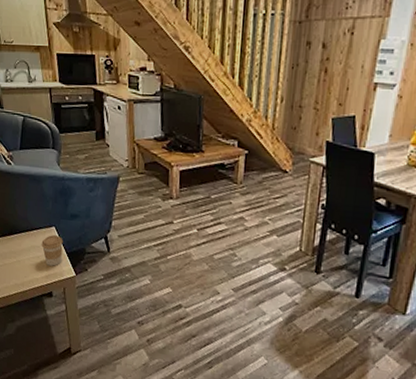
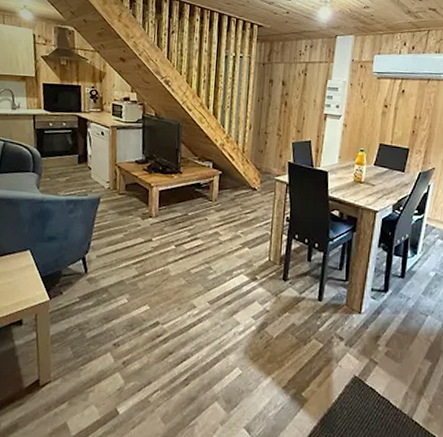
coffee cup: present [41,235,63,266] -> none [13,259,38,292]

